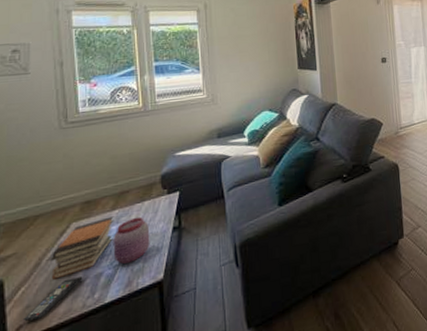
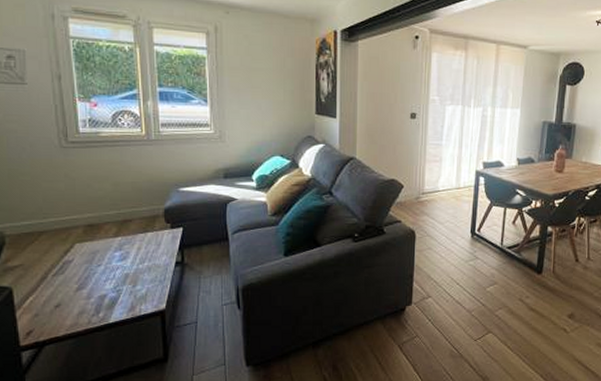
remote control: present [22,276,83,322] -> none [32,295,88,328]
book stack: present [50,216,114,280] -> none [56,243,117,294]
jar: present [113,217,150,265] -> none [116,247,153,290]

